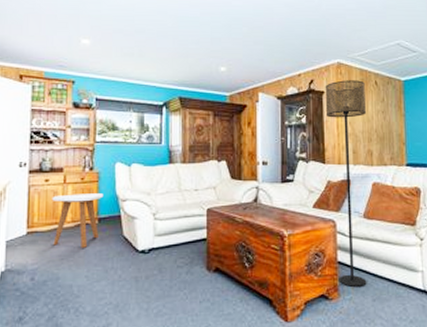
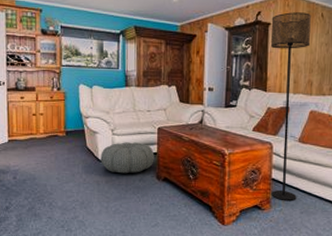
side table: present [52,193,104,248] -> none [27,110,70,155]
pouf: none [140,227,204,266] -> present [101,142,154,174]

